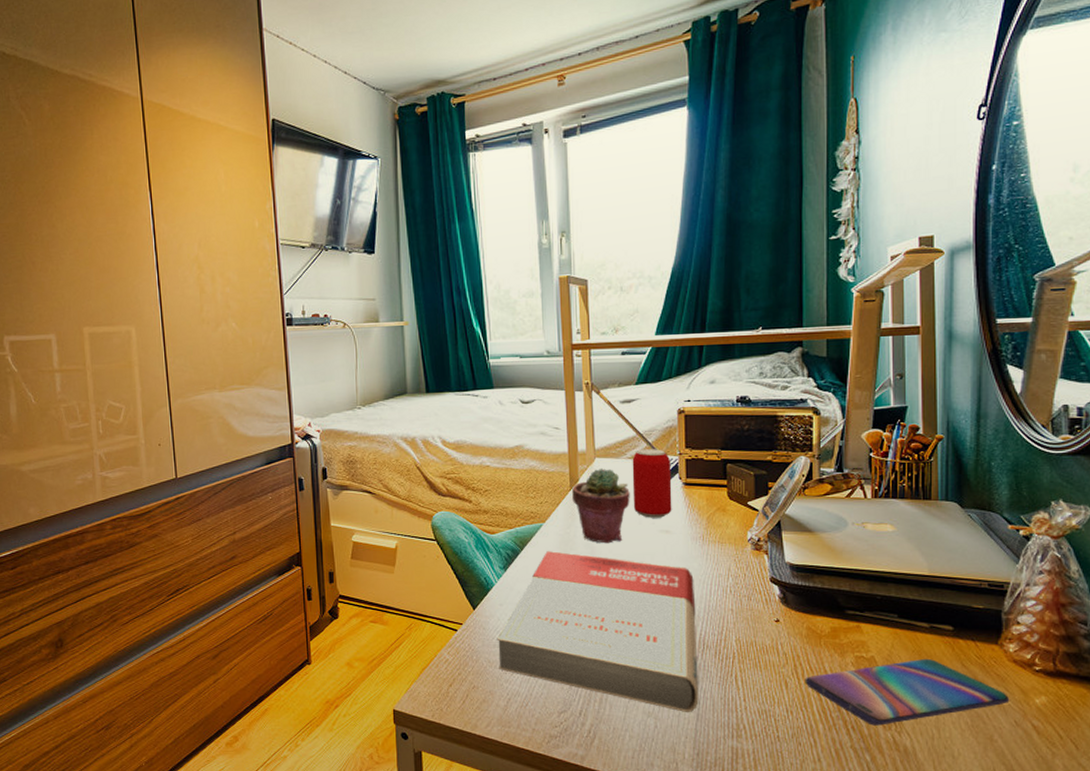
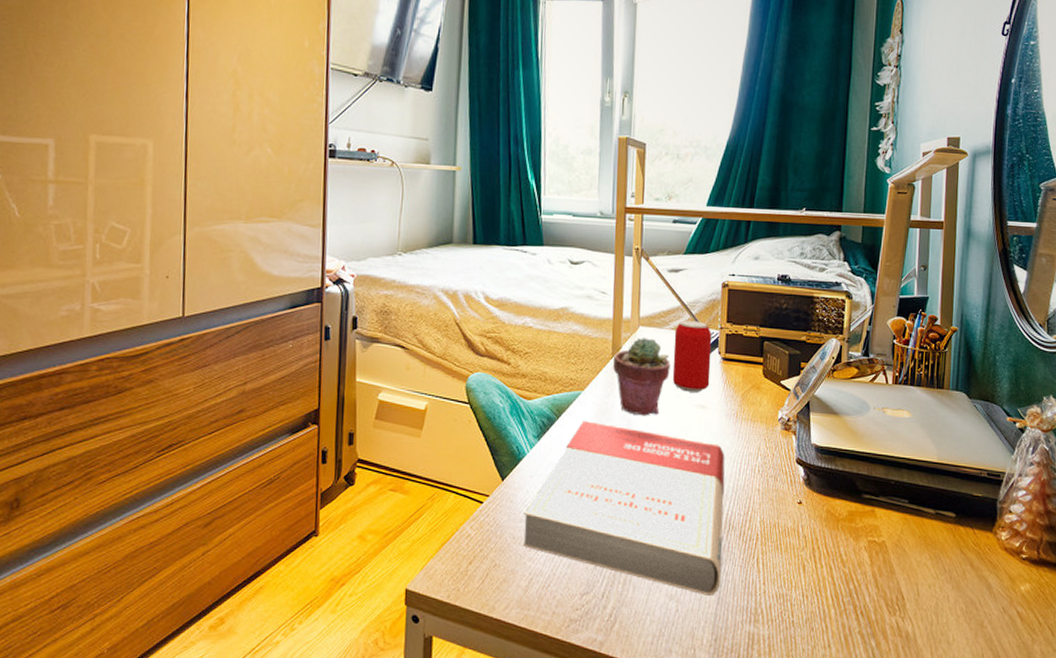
smartphone: present [805,658,1010,726] -> none [821,544,1000,611]

